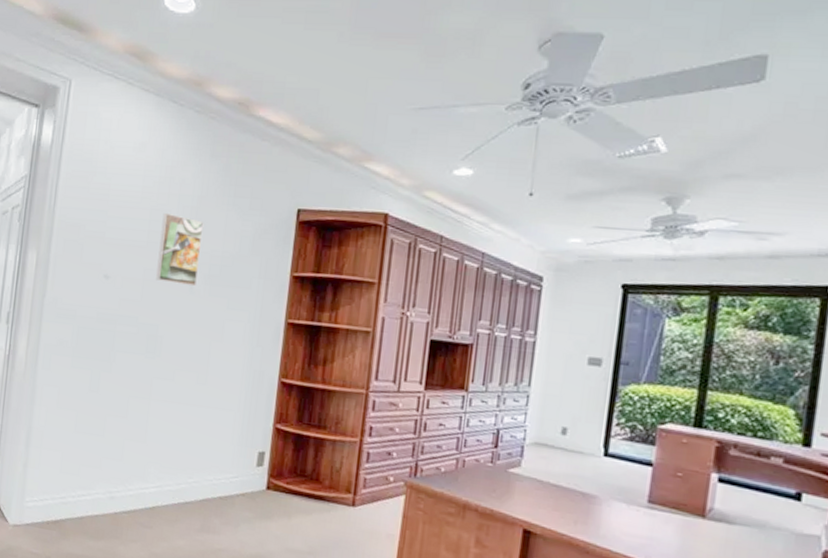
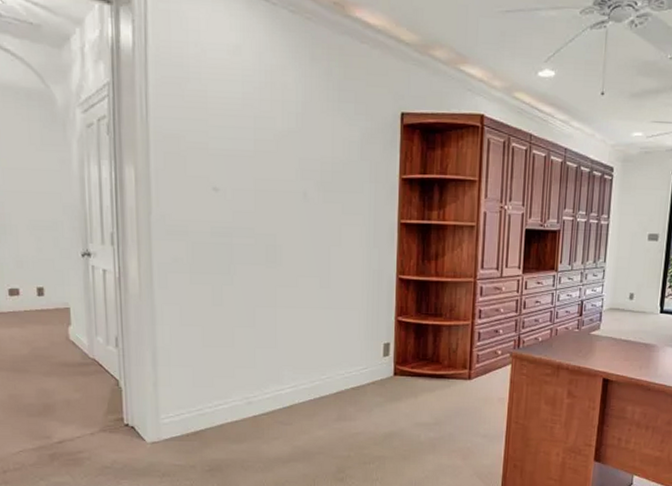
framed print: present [156,213,204,287] -> none [268,121,311,194]

